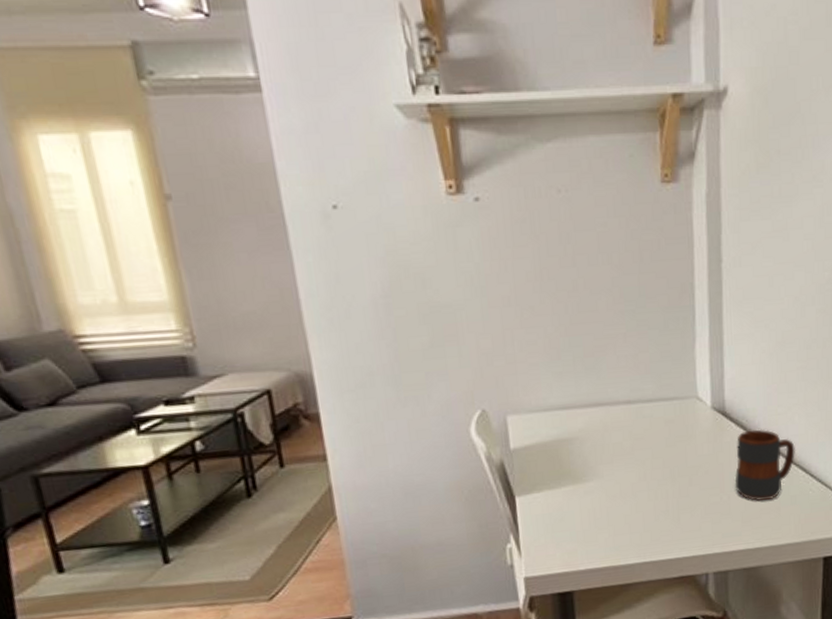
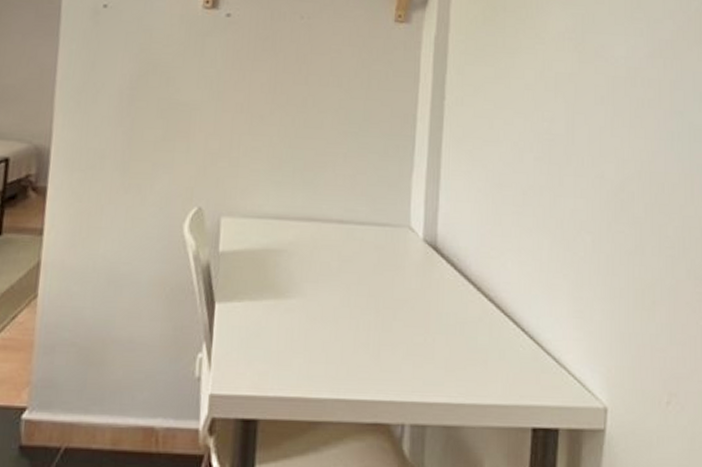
mug: present [734,429,795,501] -> none [441,270,507,349]

